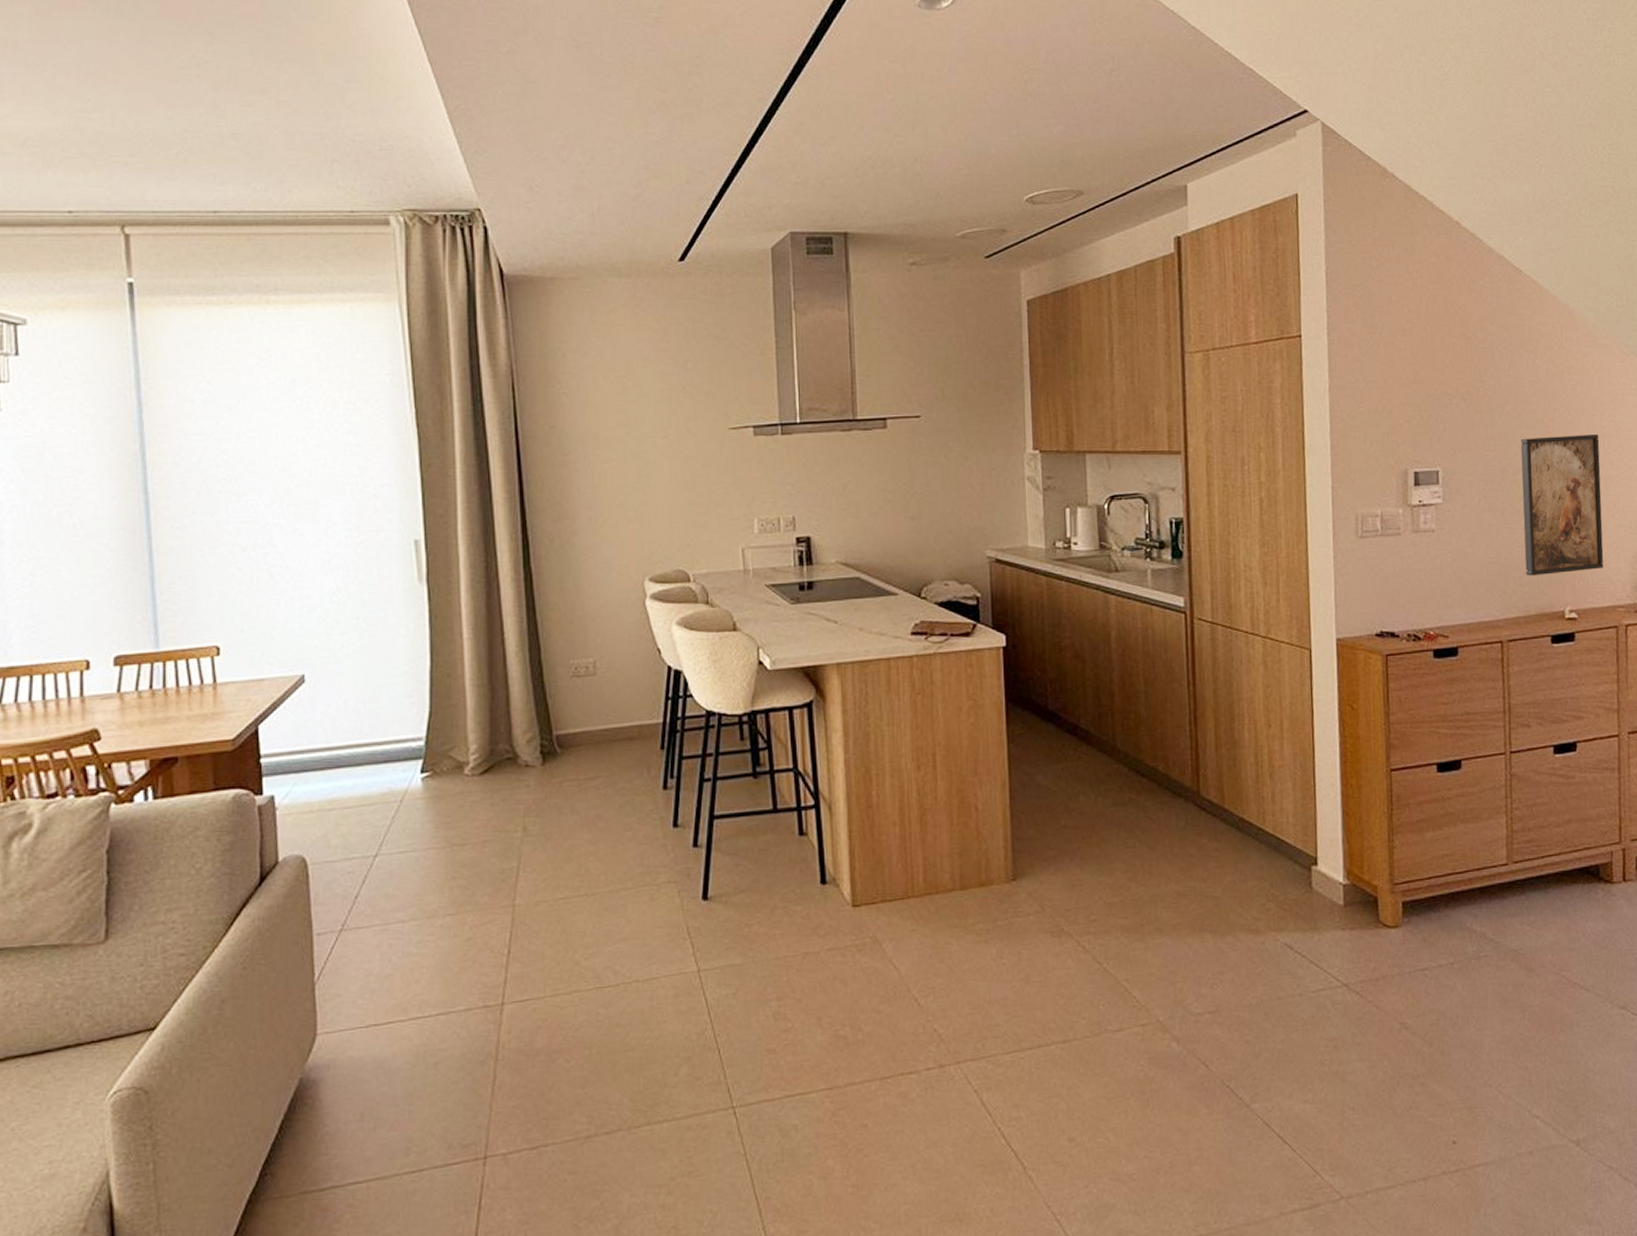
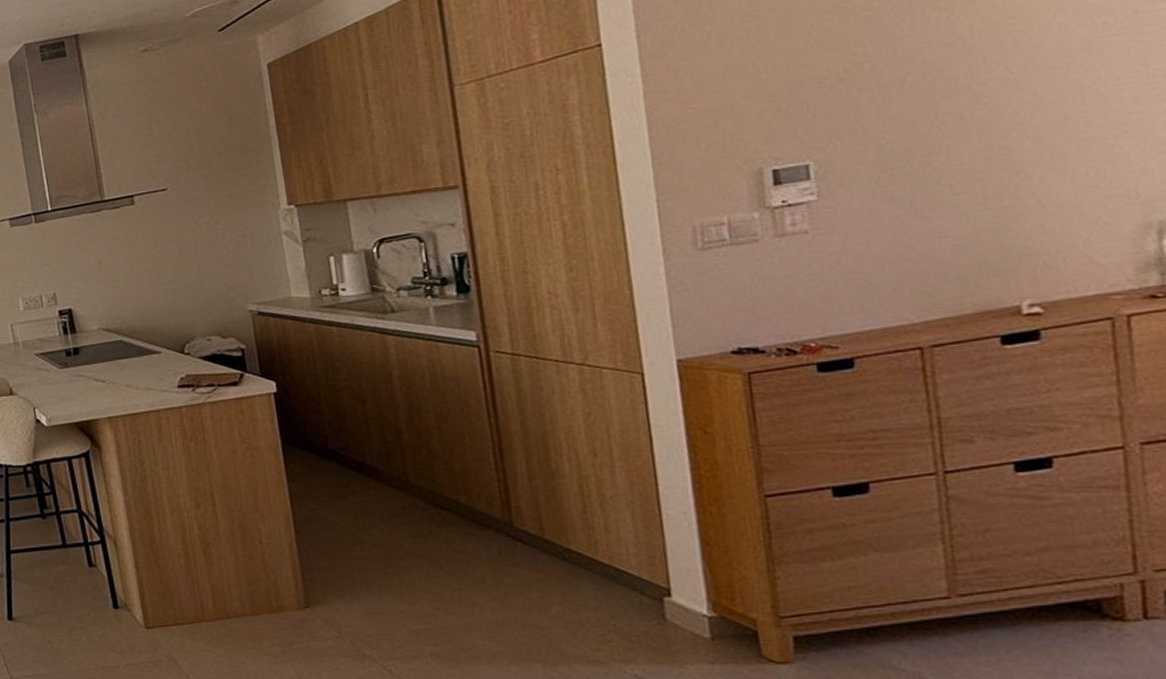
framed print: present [1520,435,1604,576] -> none [933,91,1084,270]

